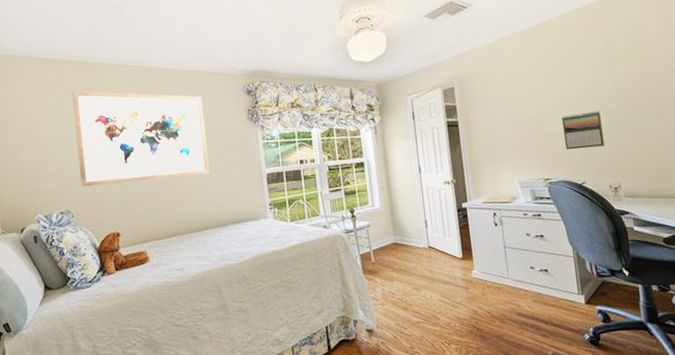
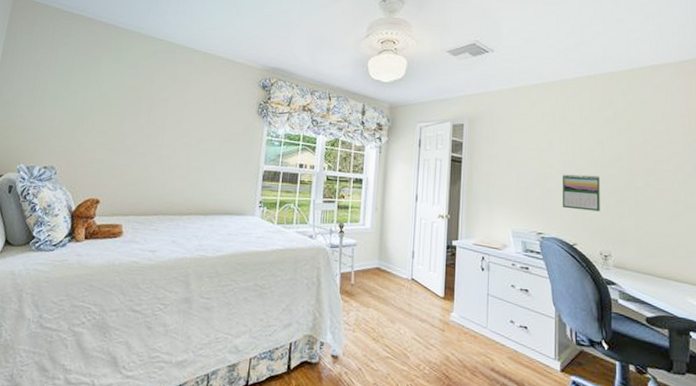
wall art: present [72,91,210,187] -> none [73,49,217,158]

